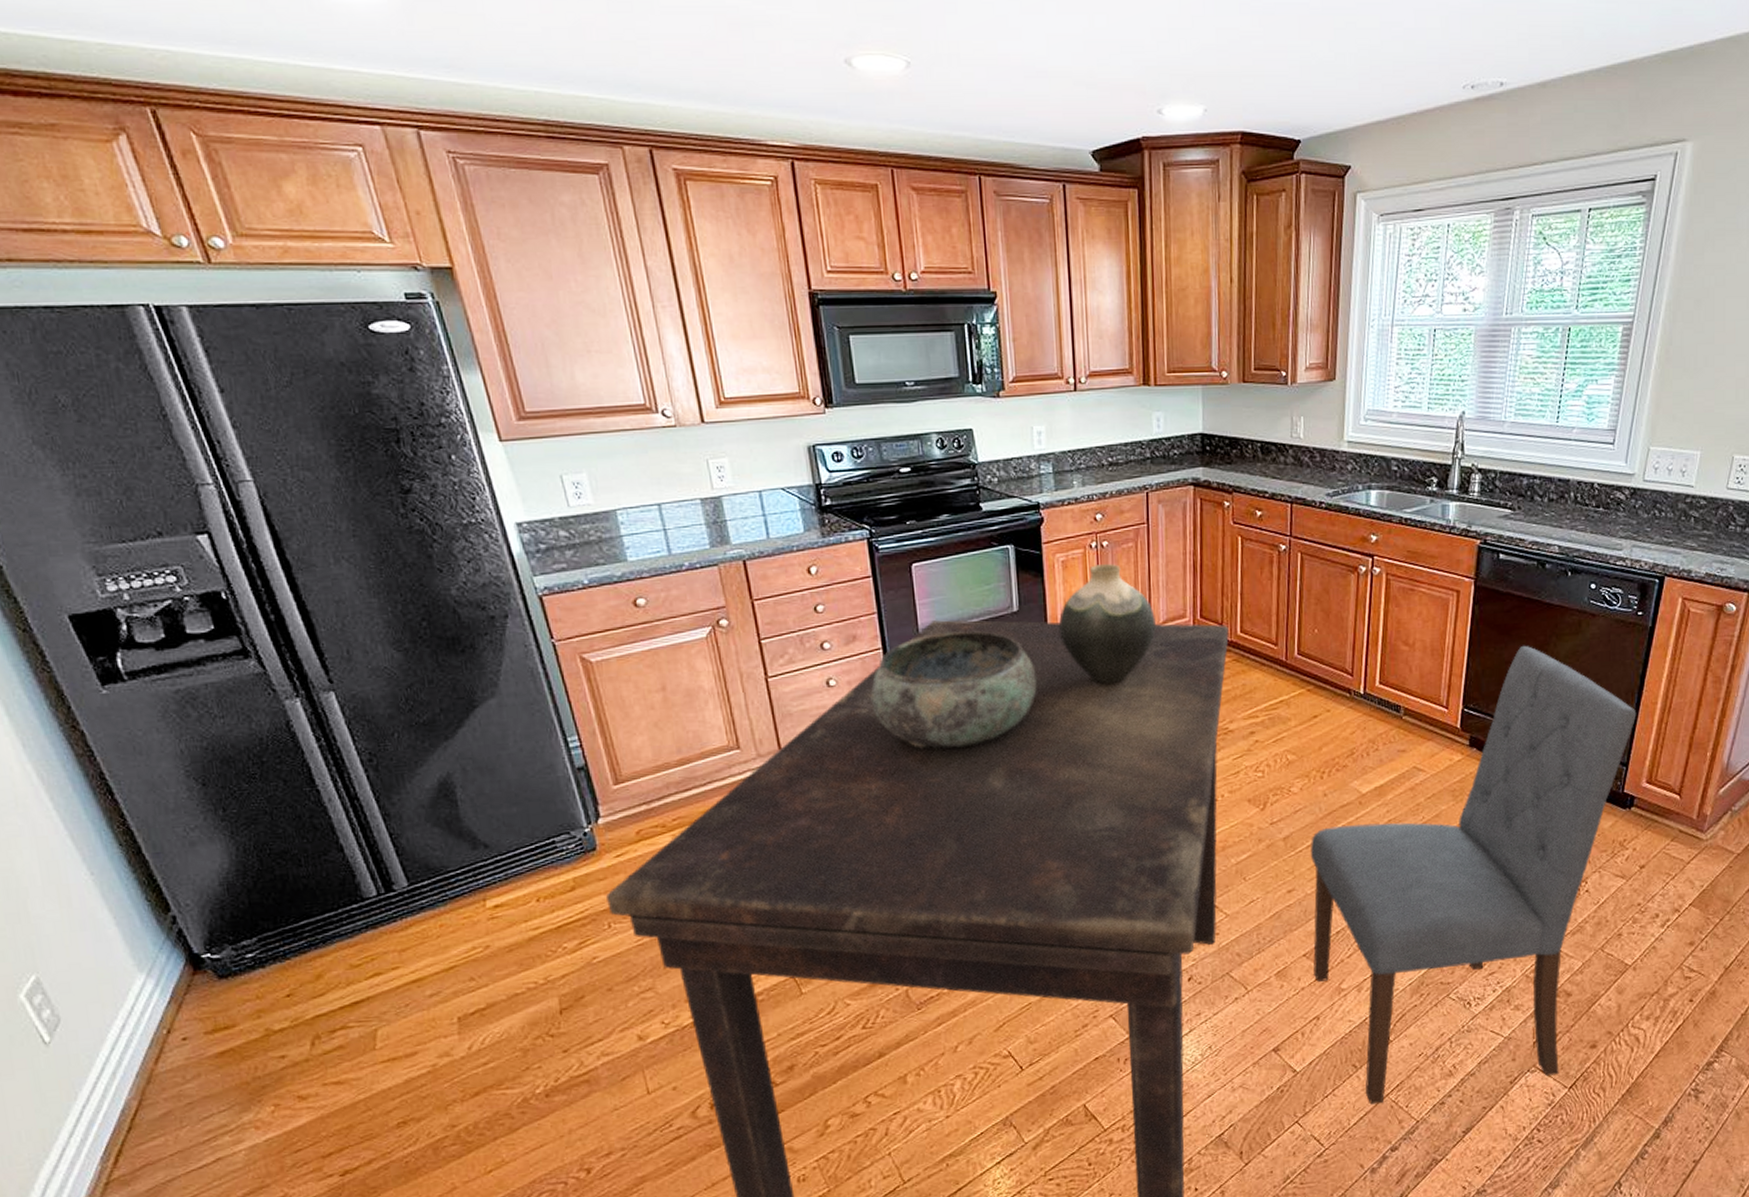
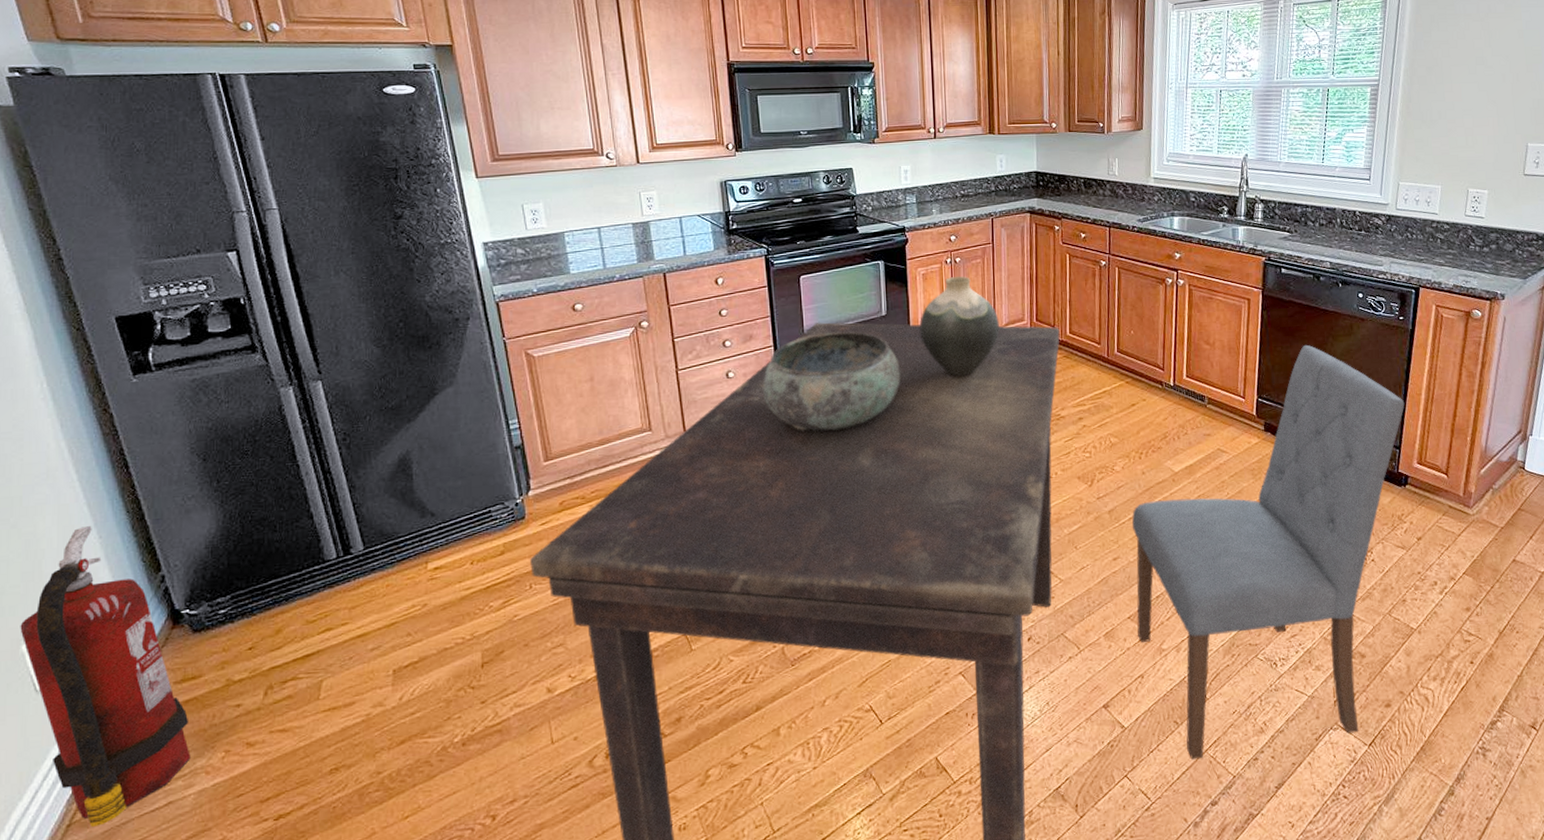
fire extinguisher: none [13,861,236,1185] -> present [20,526,191,827]

